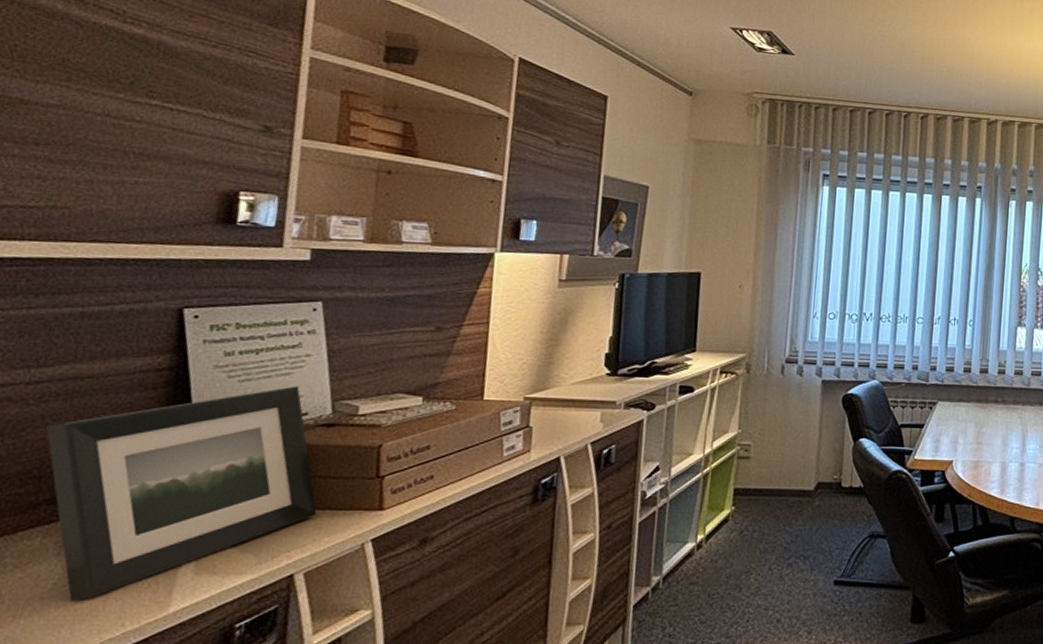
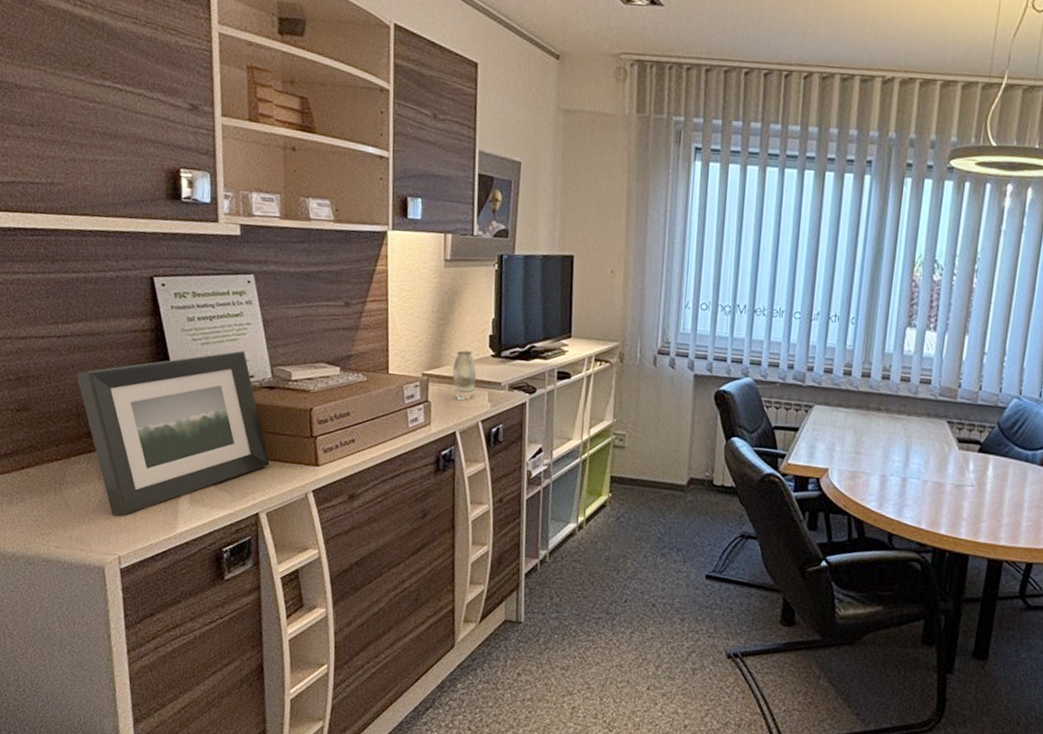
vase: none [559,370,589,422] -> present [452,350,477,400]

